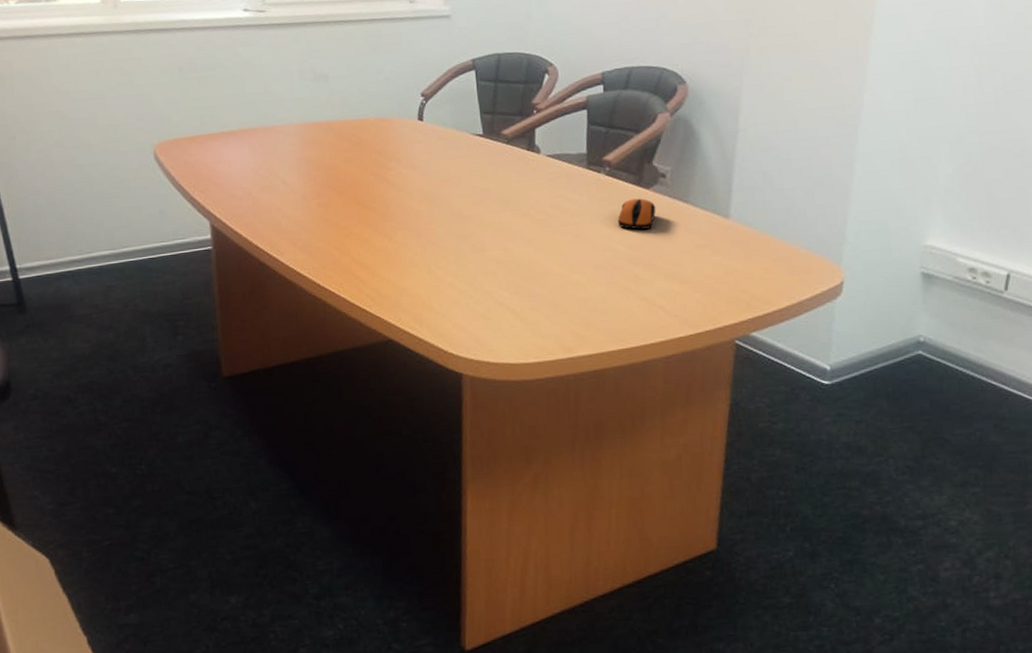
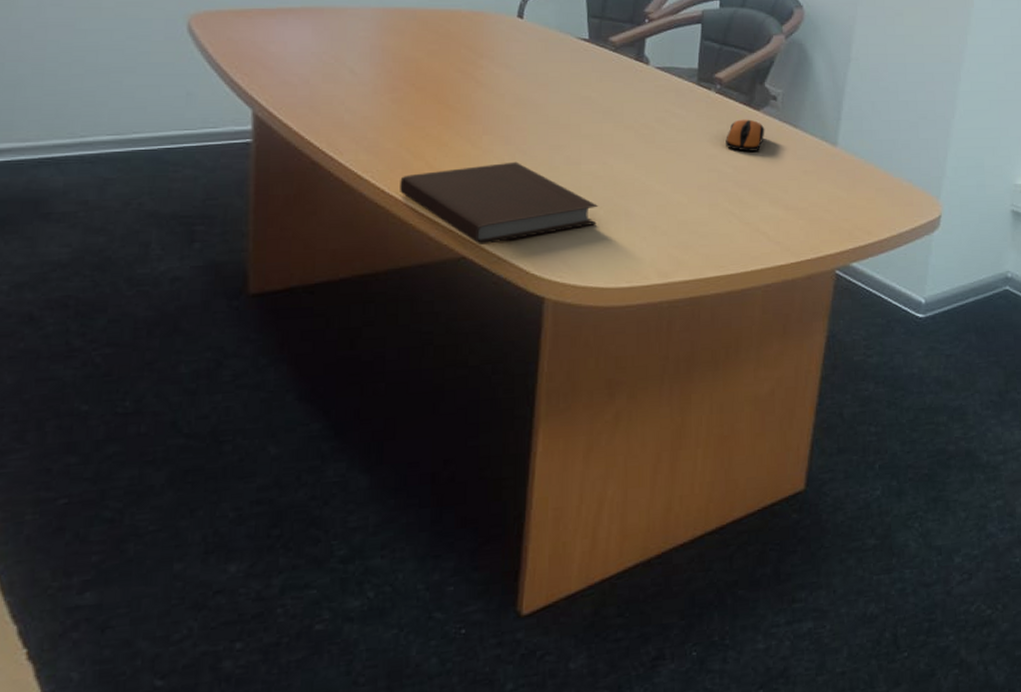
notebook: none [332,252,504,328] -> present [400,161,599,244]

